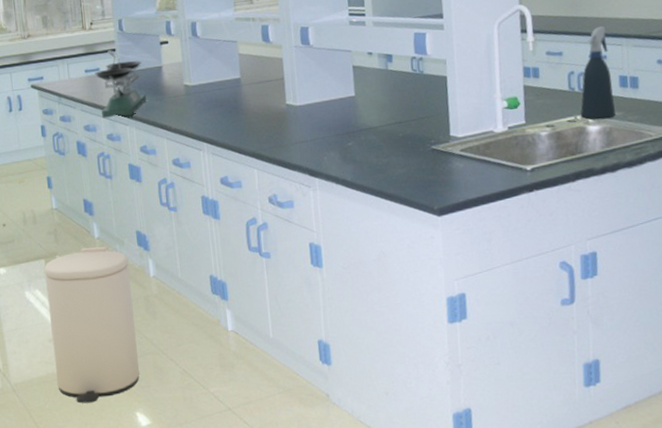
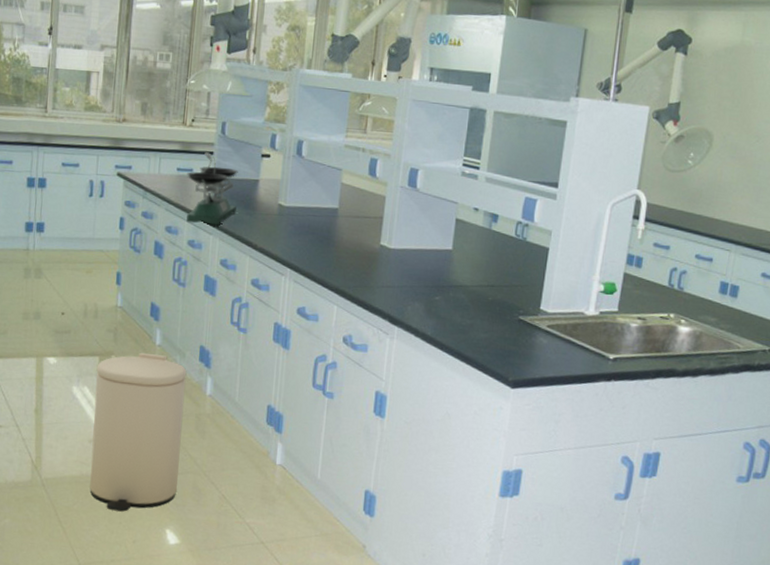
spray bottle: present [580,25,616,119] -> none [675,227,719,322]

